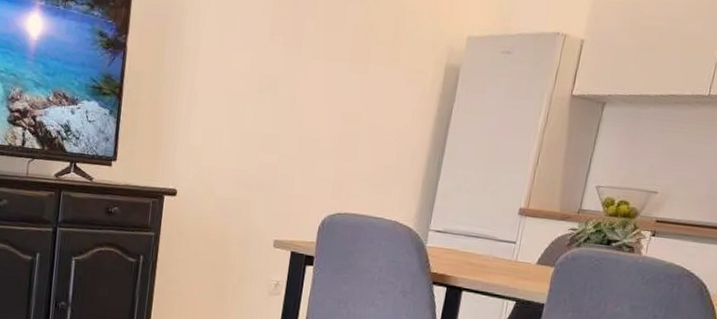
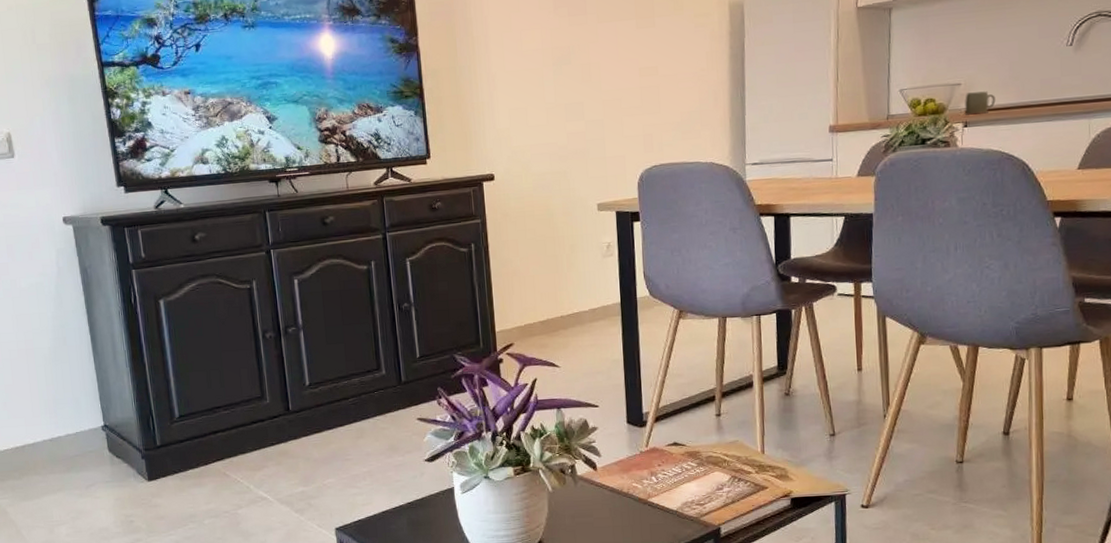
mug: none [656,202,689,227] -> present [965,91,996,115]

